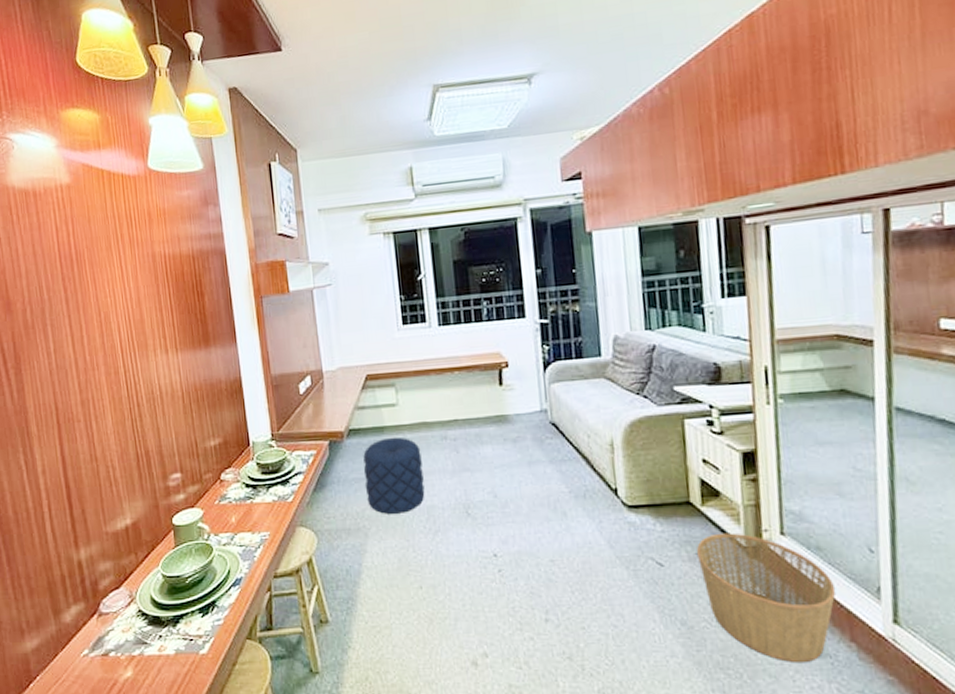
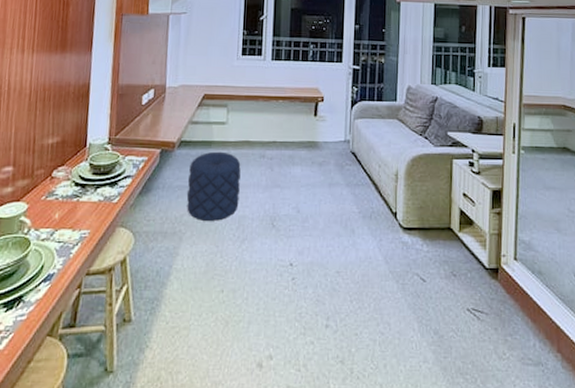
basket: present [696,533,837,664] -> none [451,256,550,370]

